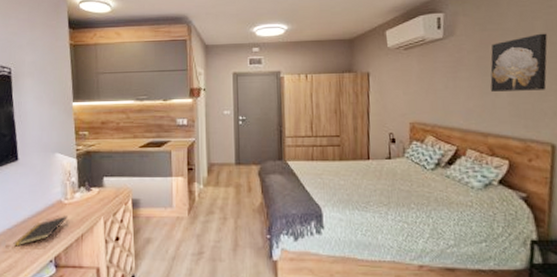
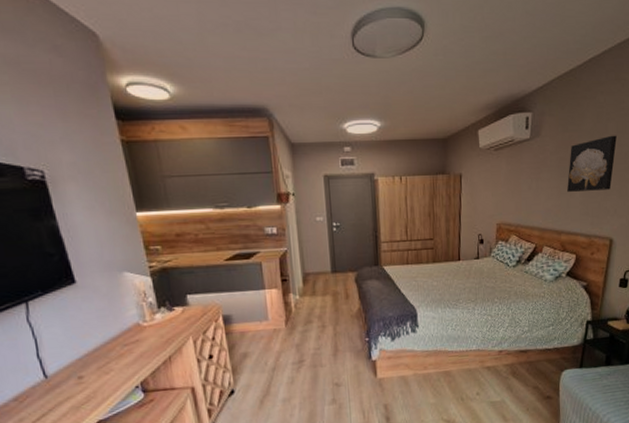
notepad: present [13,216,68,247] -> none [87,339,150,377]

